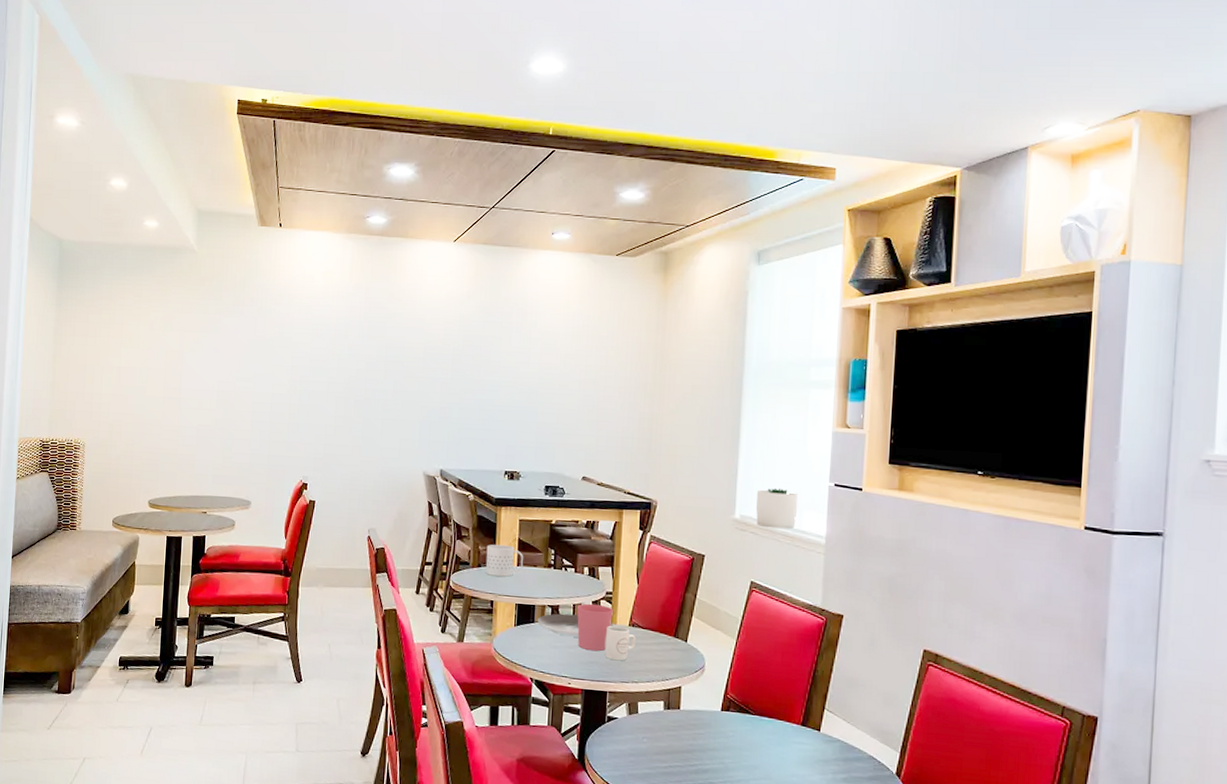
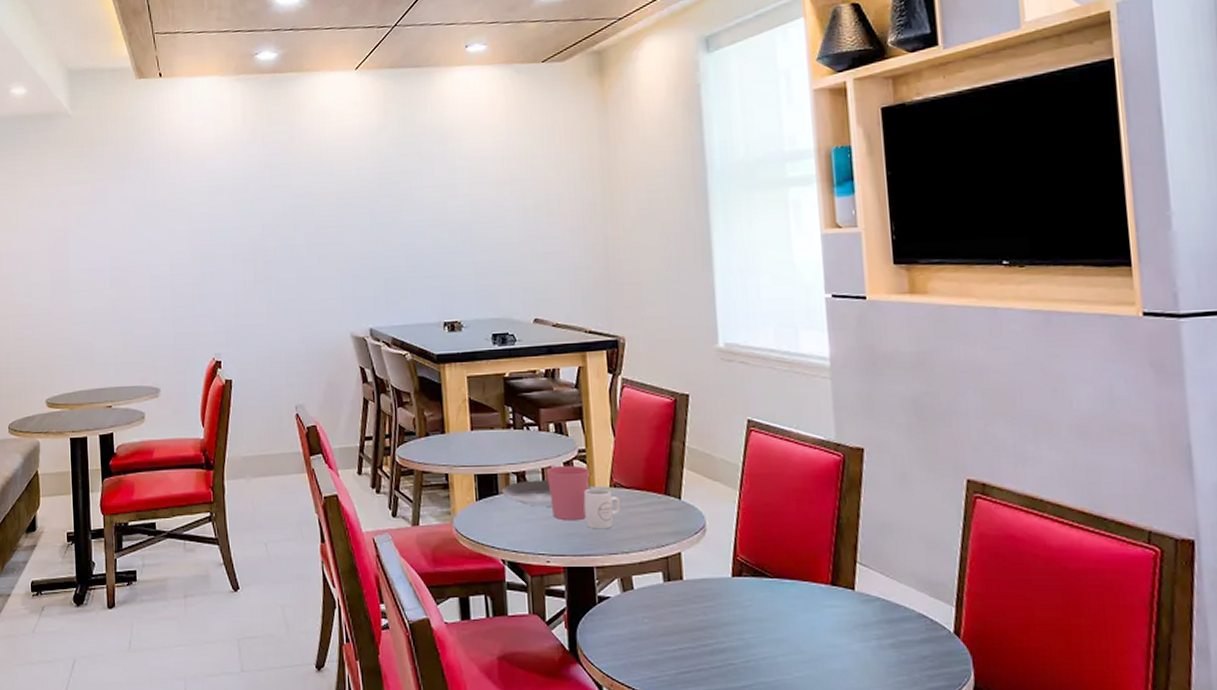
mug: present [485,544,524,577] -> none [433,407,479,445]
planter: present [756,487,799,530] -> none [741,306,792,355]

